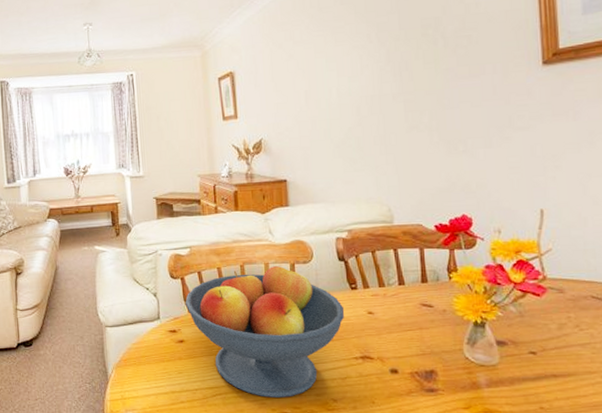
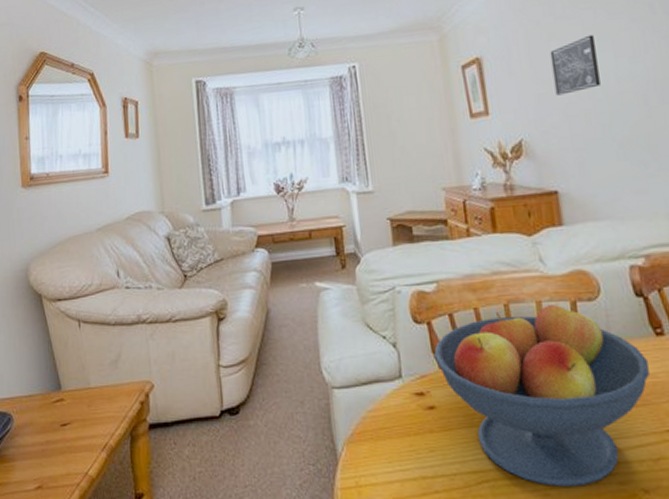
wall art: none [288,57,325,105] -> present [550,34,601,96]

